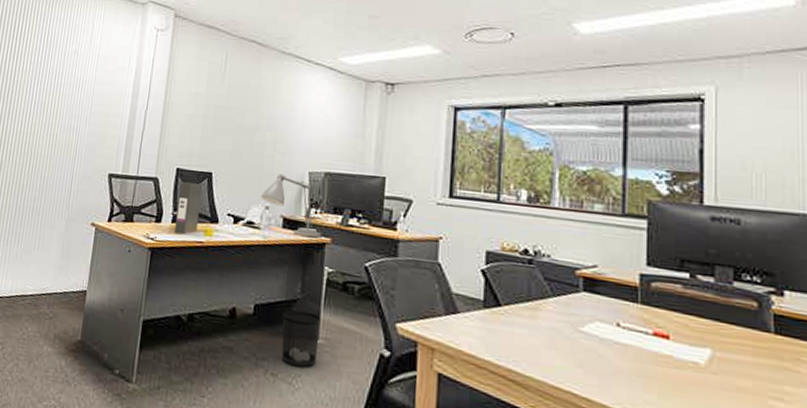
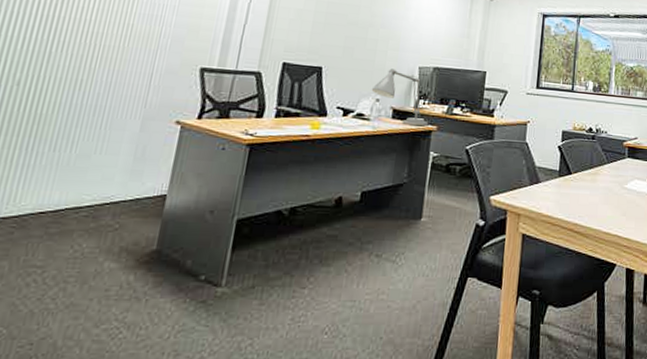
binder: present [174,182,202,235] -> none [278,76,310,129]
waste bin: present [281,310,321,368] -> none [386,194,425,246]

